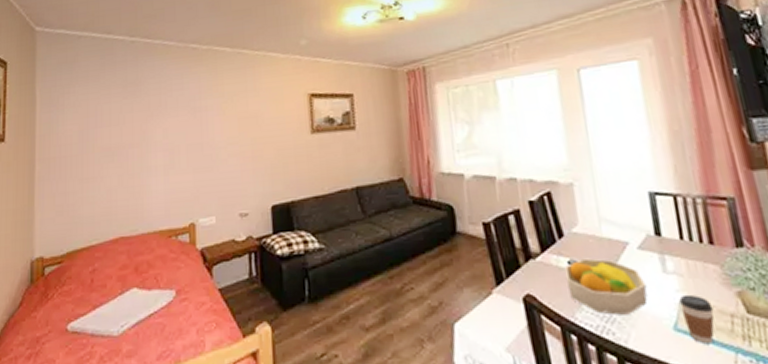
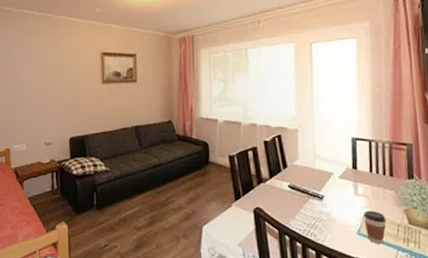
fruit bowl: present [565,258,648,315] -> none [286,183,342,223]

